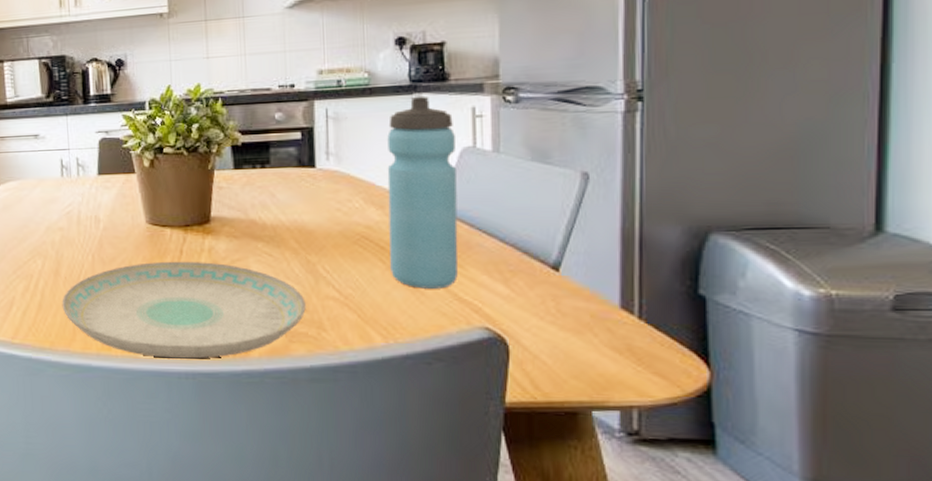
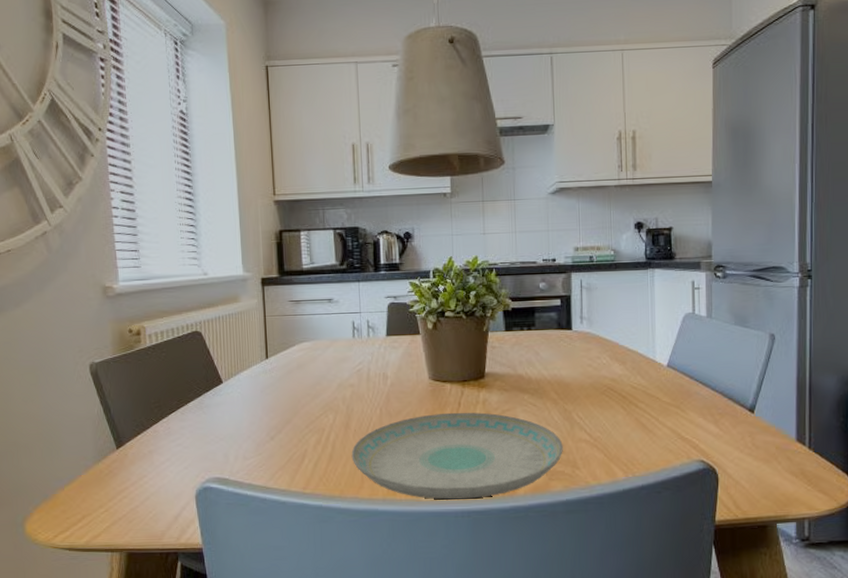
water bottle: present [387,96,459,289] -> none [628,271,682,430]

